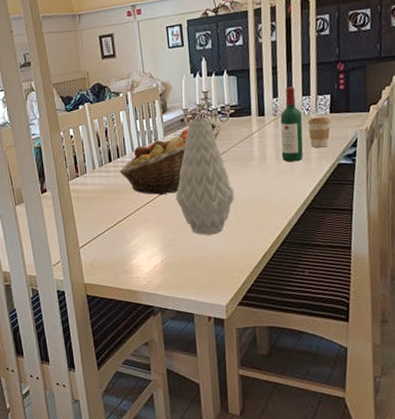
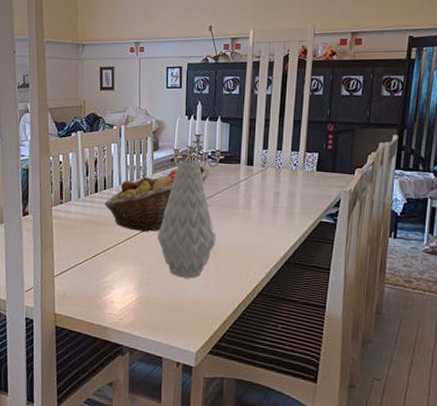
wine bottle: present [280,87,304,162] -> none [266,141,289,215]
coffee cup: present [307,117,331,148] -> none [294,173,317,204]

